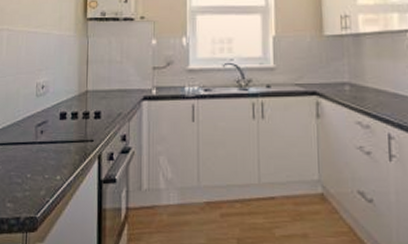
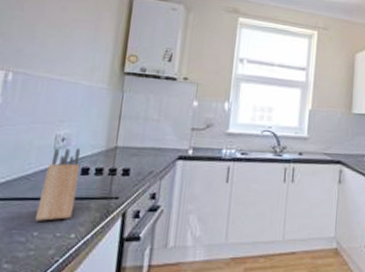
knife block: none [28,94,59,164] -> present [36,148,81,221]

